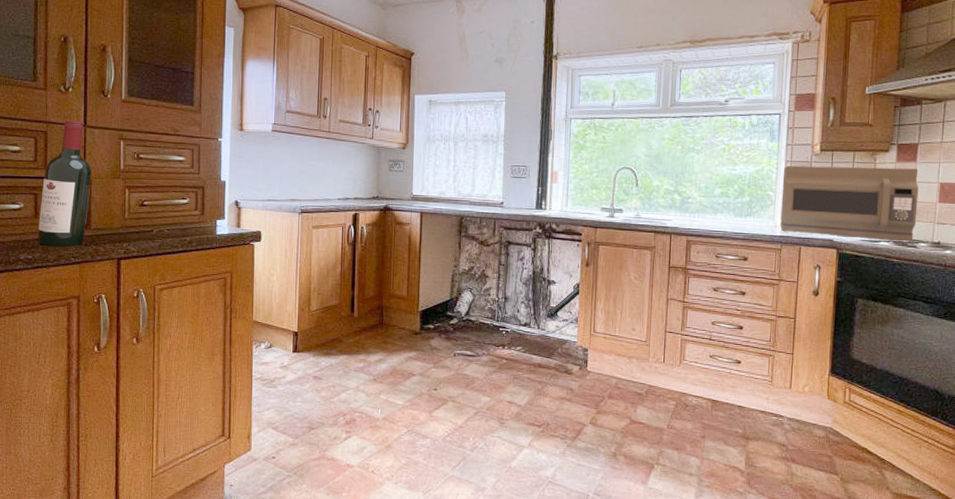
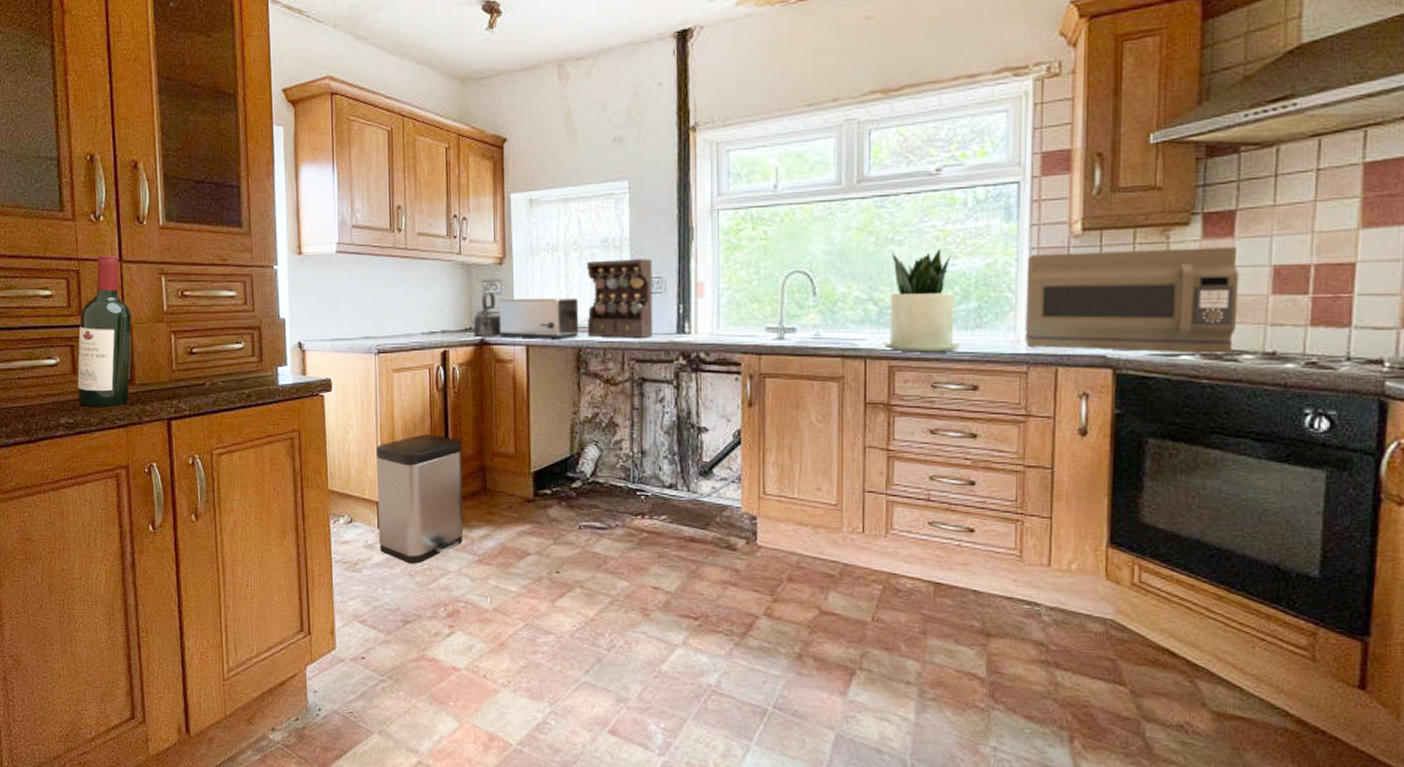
pedal bin: none [293,278,365,382] -> present [376,433,464,564]
kettle: none [379,170,402,204] -> present [473,292,502,337]
toaster: none [400,175,463,209] -> present [498,297,579,339]
spice rack: none [469,150,520,211] -> present [587,259,653,338]
planter: none [684,157,737,232] -> present [883,248,961,353]

